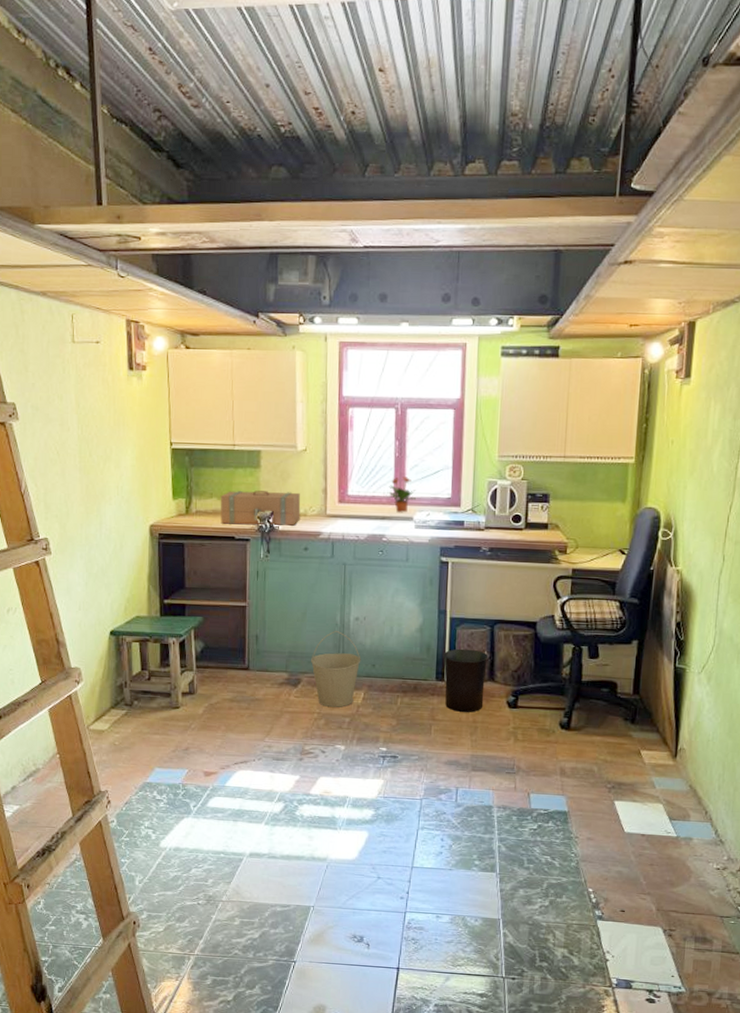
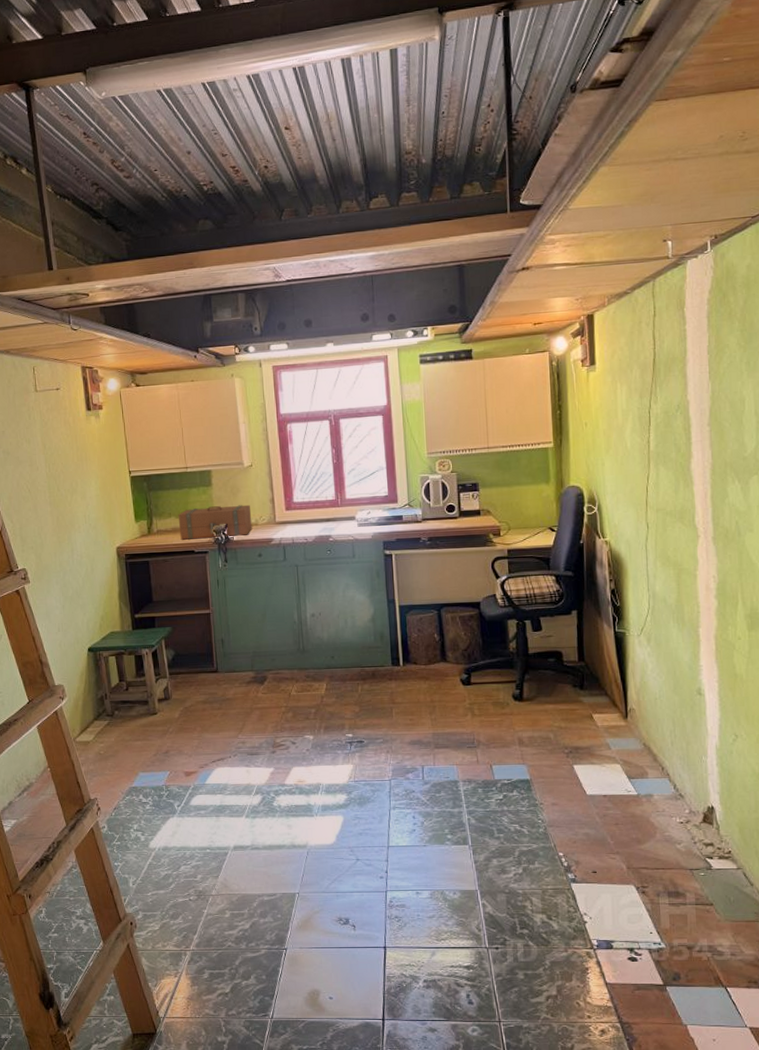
bucket: present [311,630,361,707] -> none [274,627,321,700]
potted plant: present [386,475,416,513] -> none [328,479,356,514]
waste bin: present [443,648,489,712] -> none [396,633,439,693]

